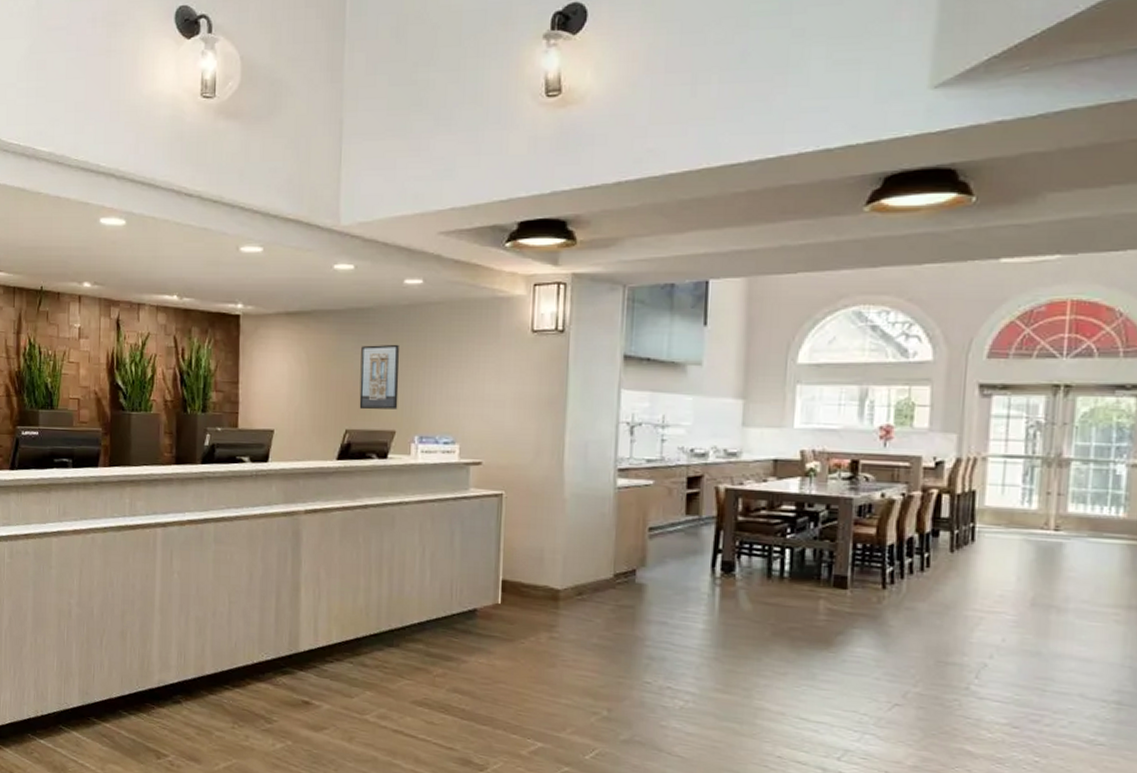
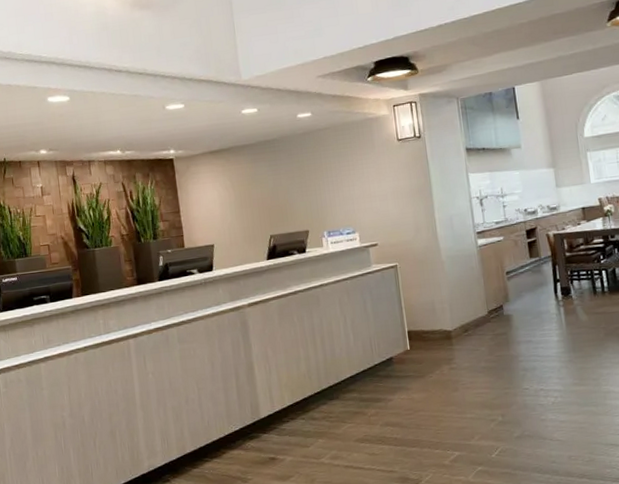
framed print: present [359,344,400,410] -> none [272,164,308,218]

